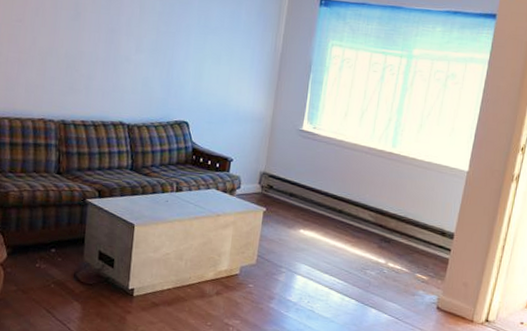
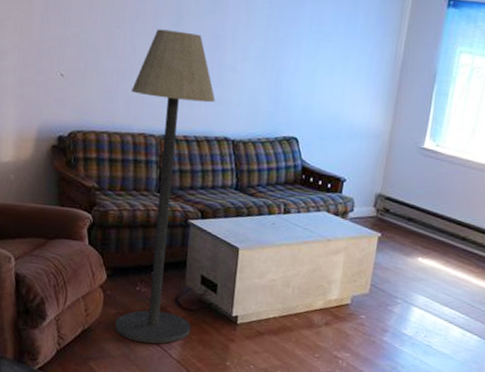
floor lamp: none [15,23,111,318] -> present [115,29,215,344]

